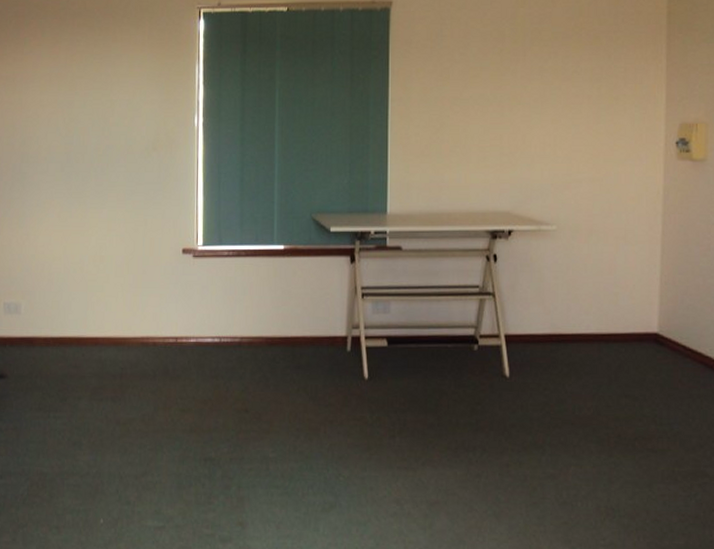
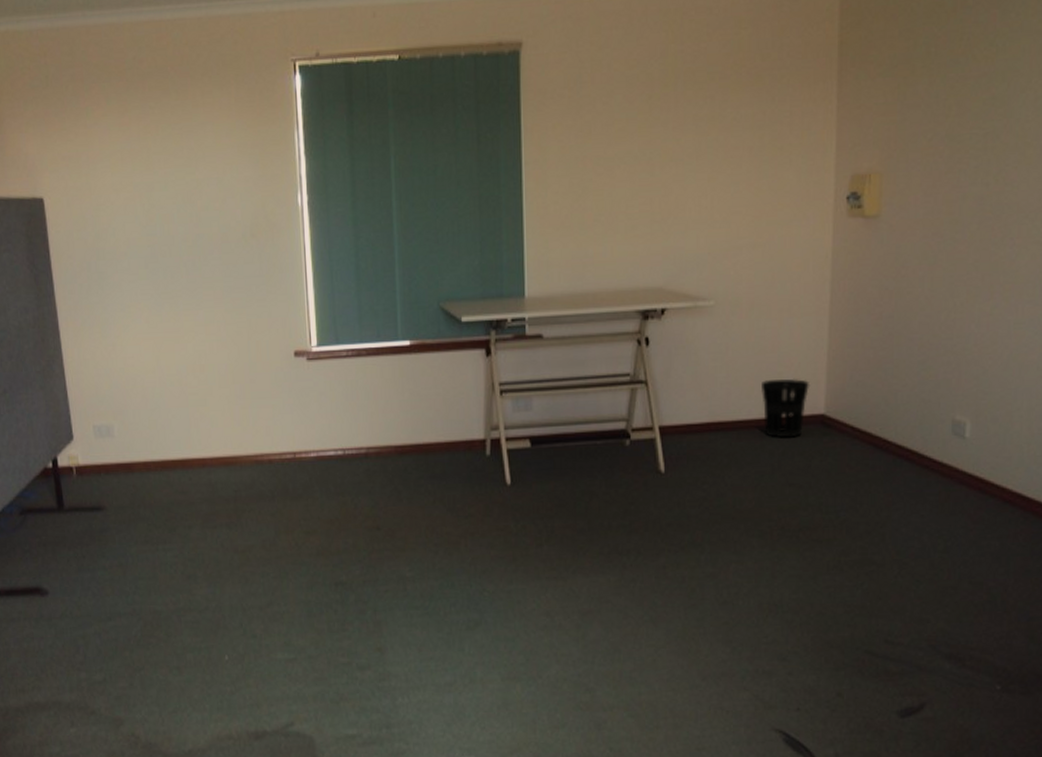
wastebasket: none [599,298,645,353] -> present [762,378,811,438]

